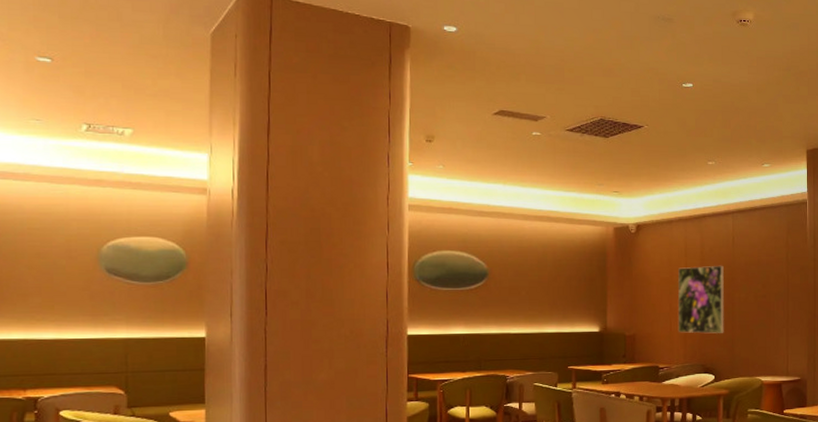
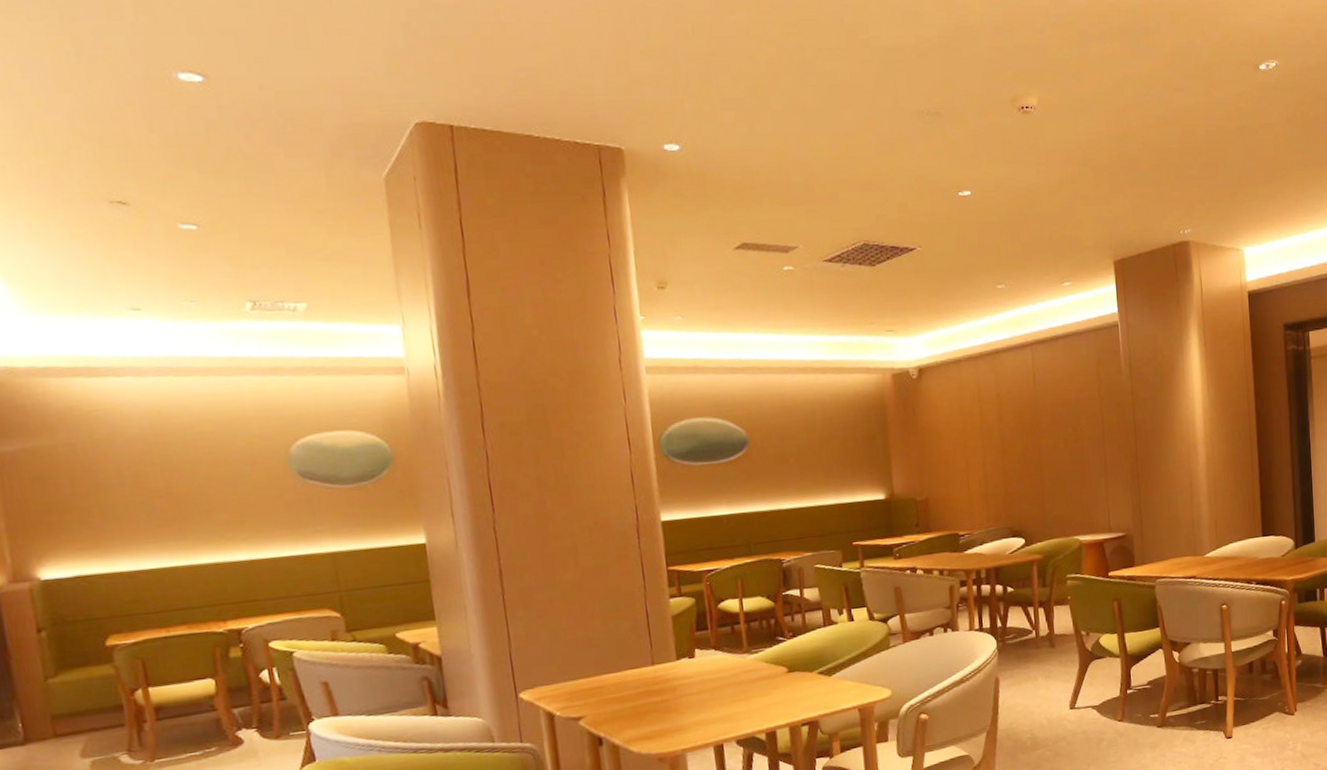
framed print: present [678,265,724,334] -> none [972,408,1032,492]

